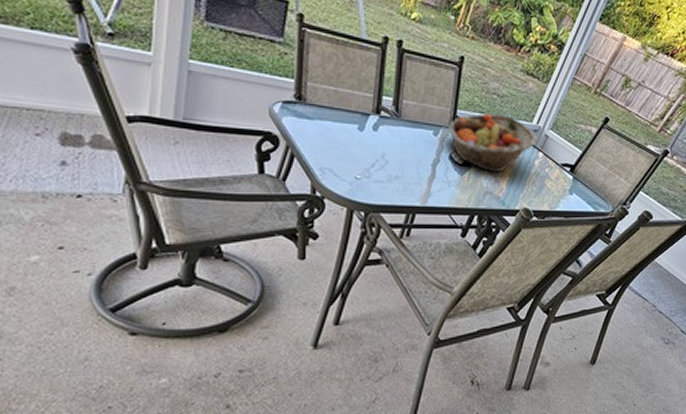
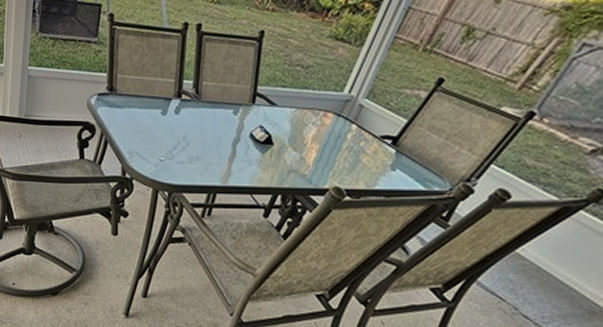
fruit basket: present [449,112,537,173] -> none [249,86,350,150]

